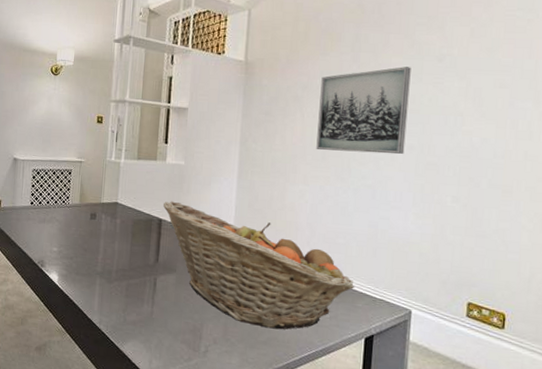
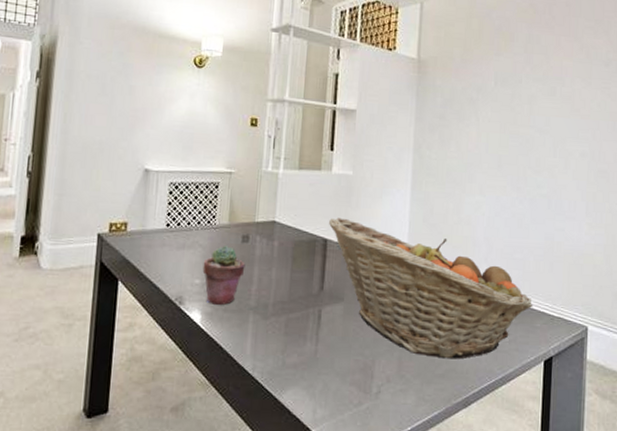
potted succulent: none [59,221,93,269] -> present [202,246,246,305]
wall art: present [316,67,411,155] -> none [492,70,581,162]

